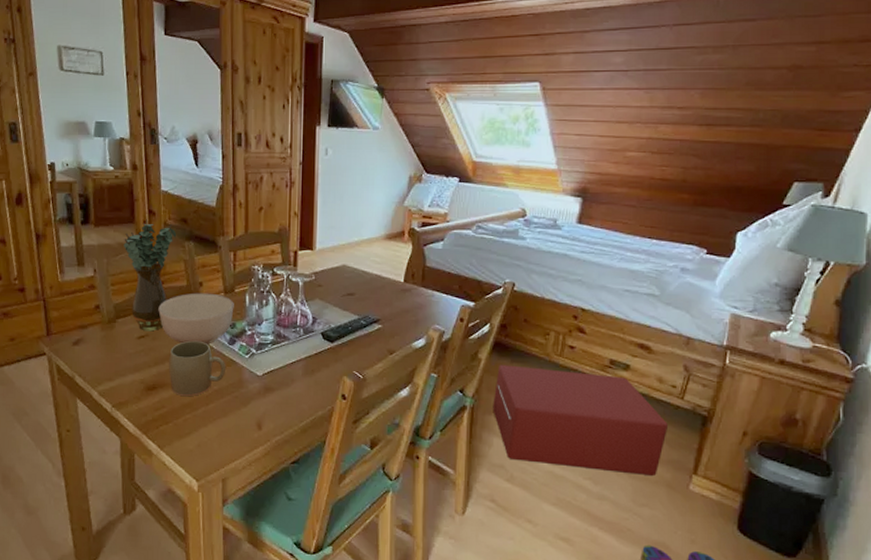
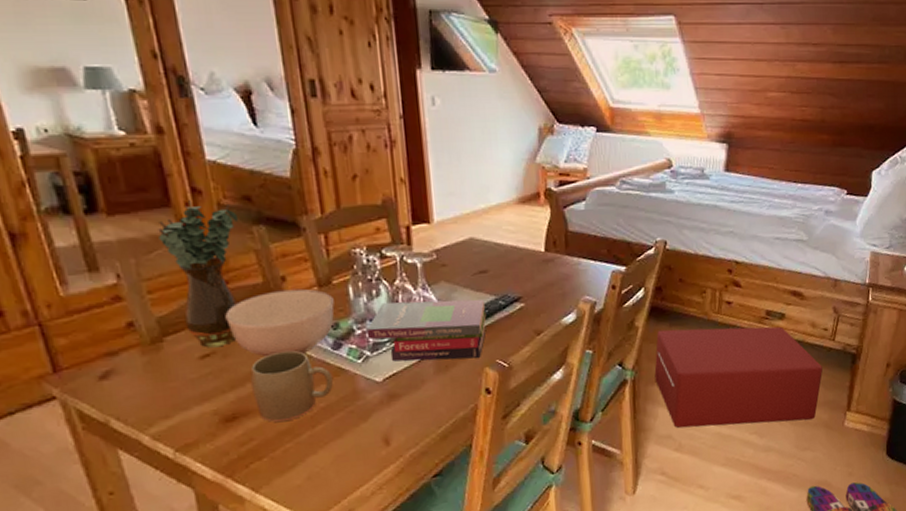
books: none [255,311,350,367] -> present [366,299,487,362]

